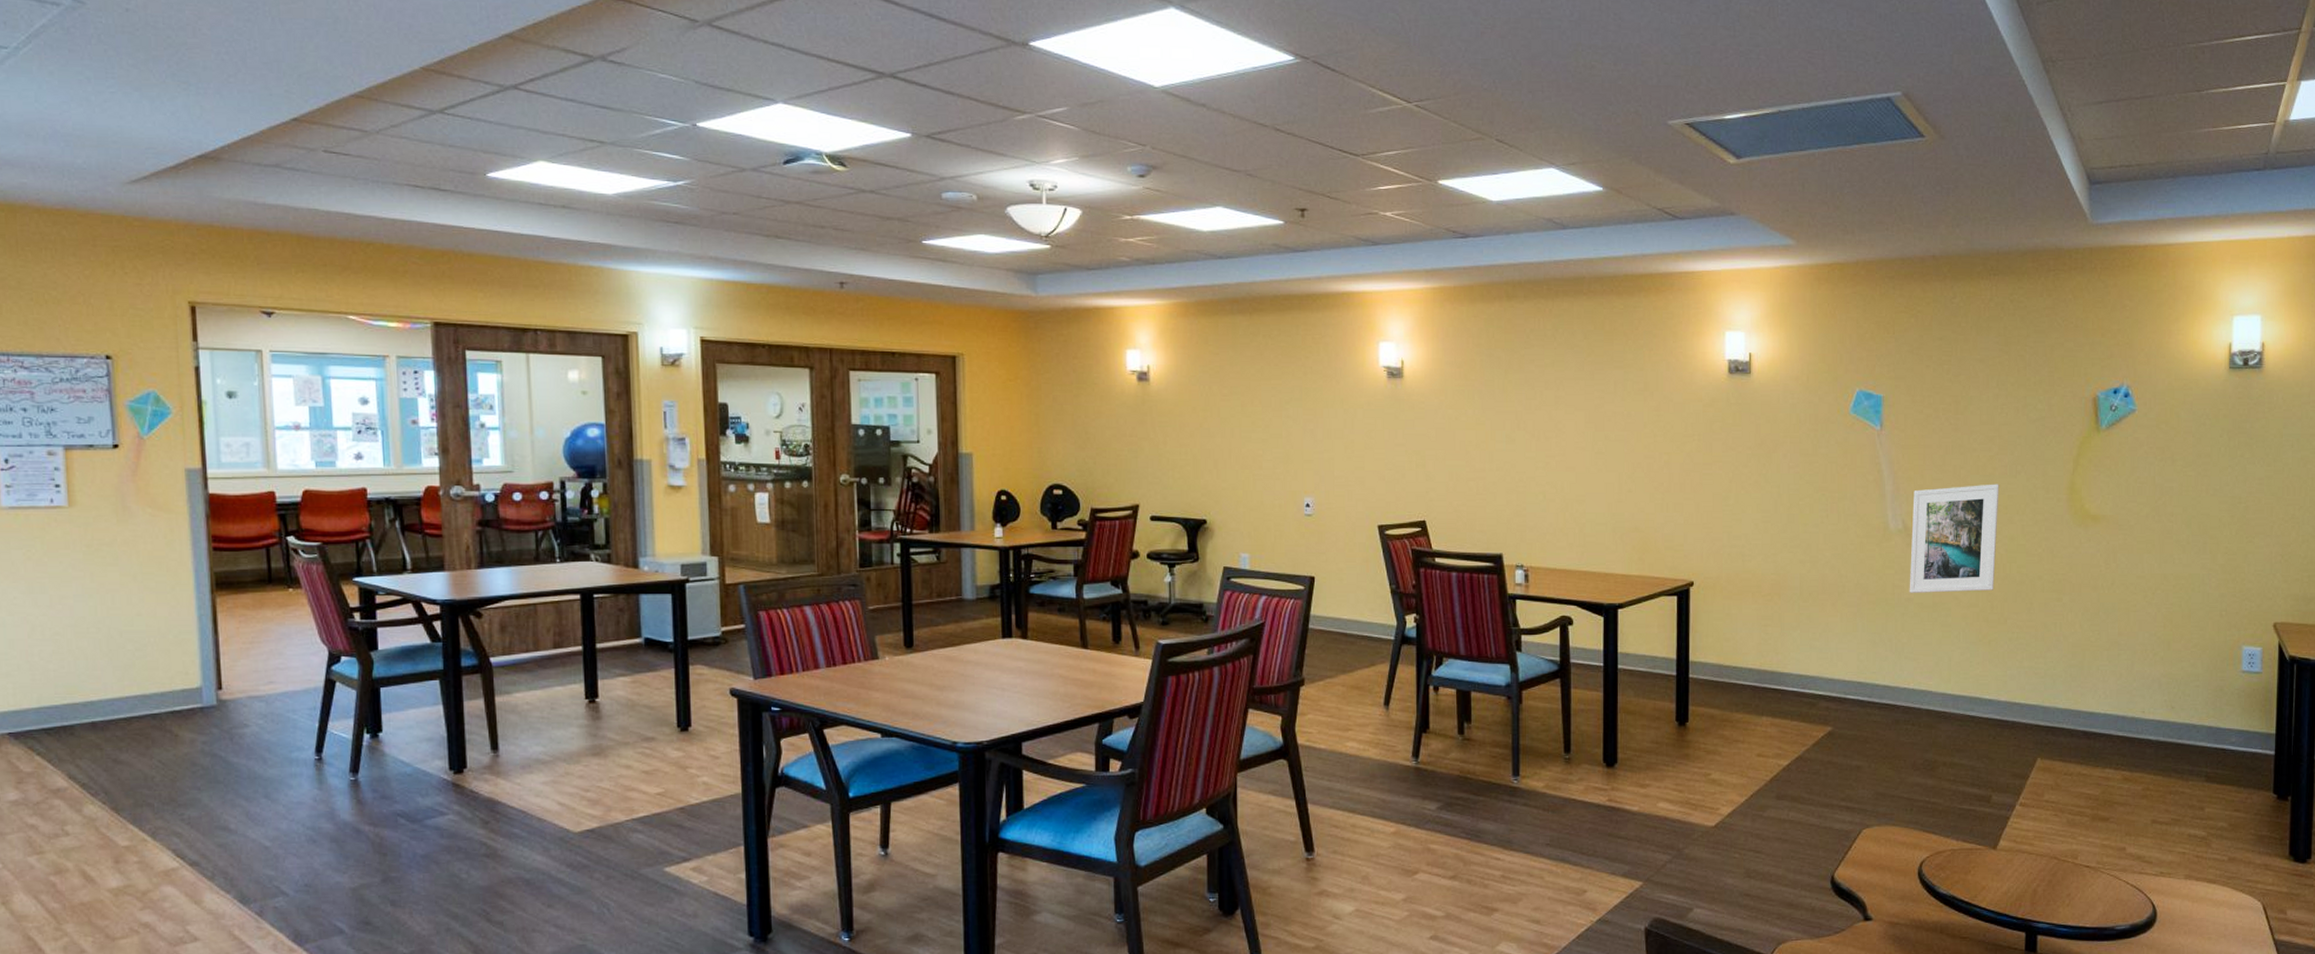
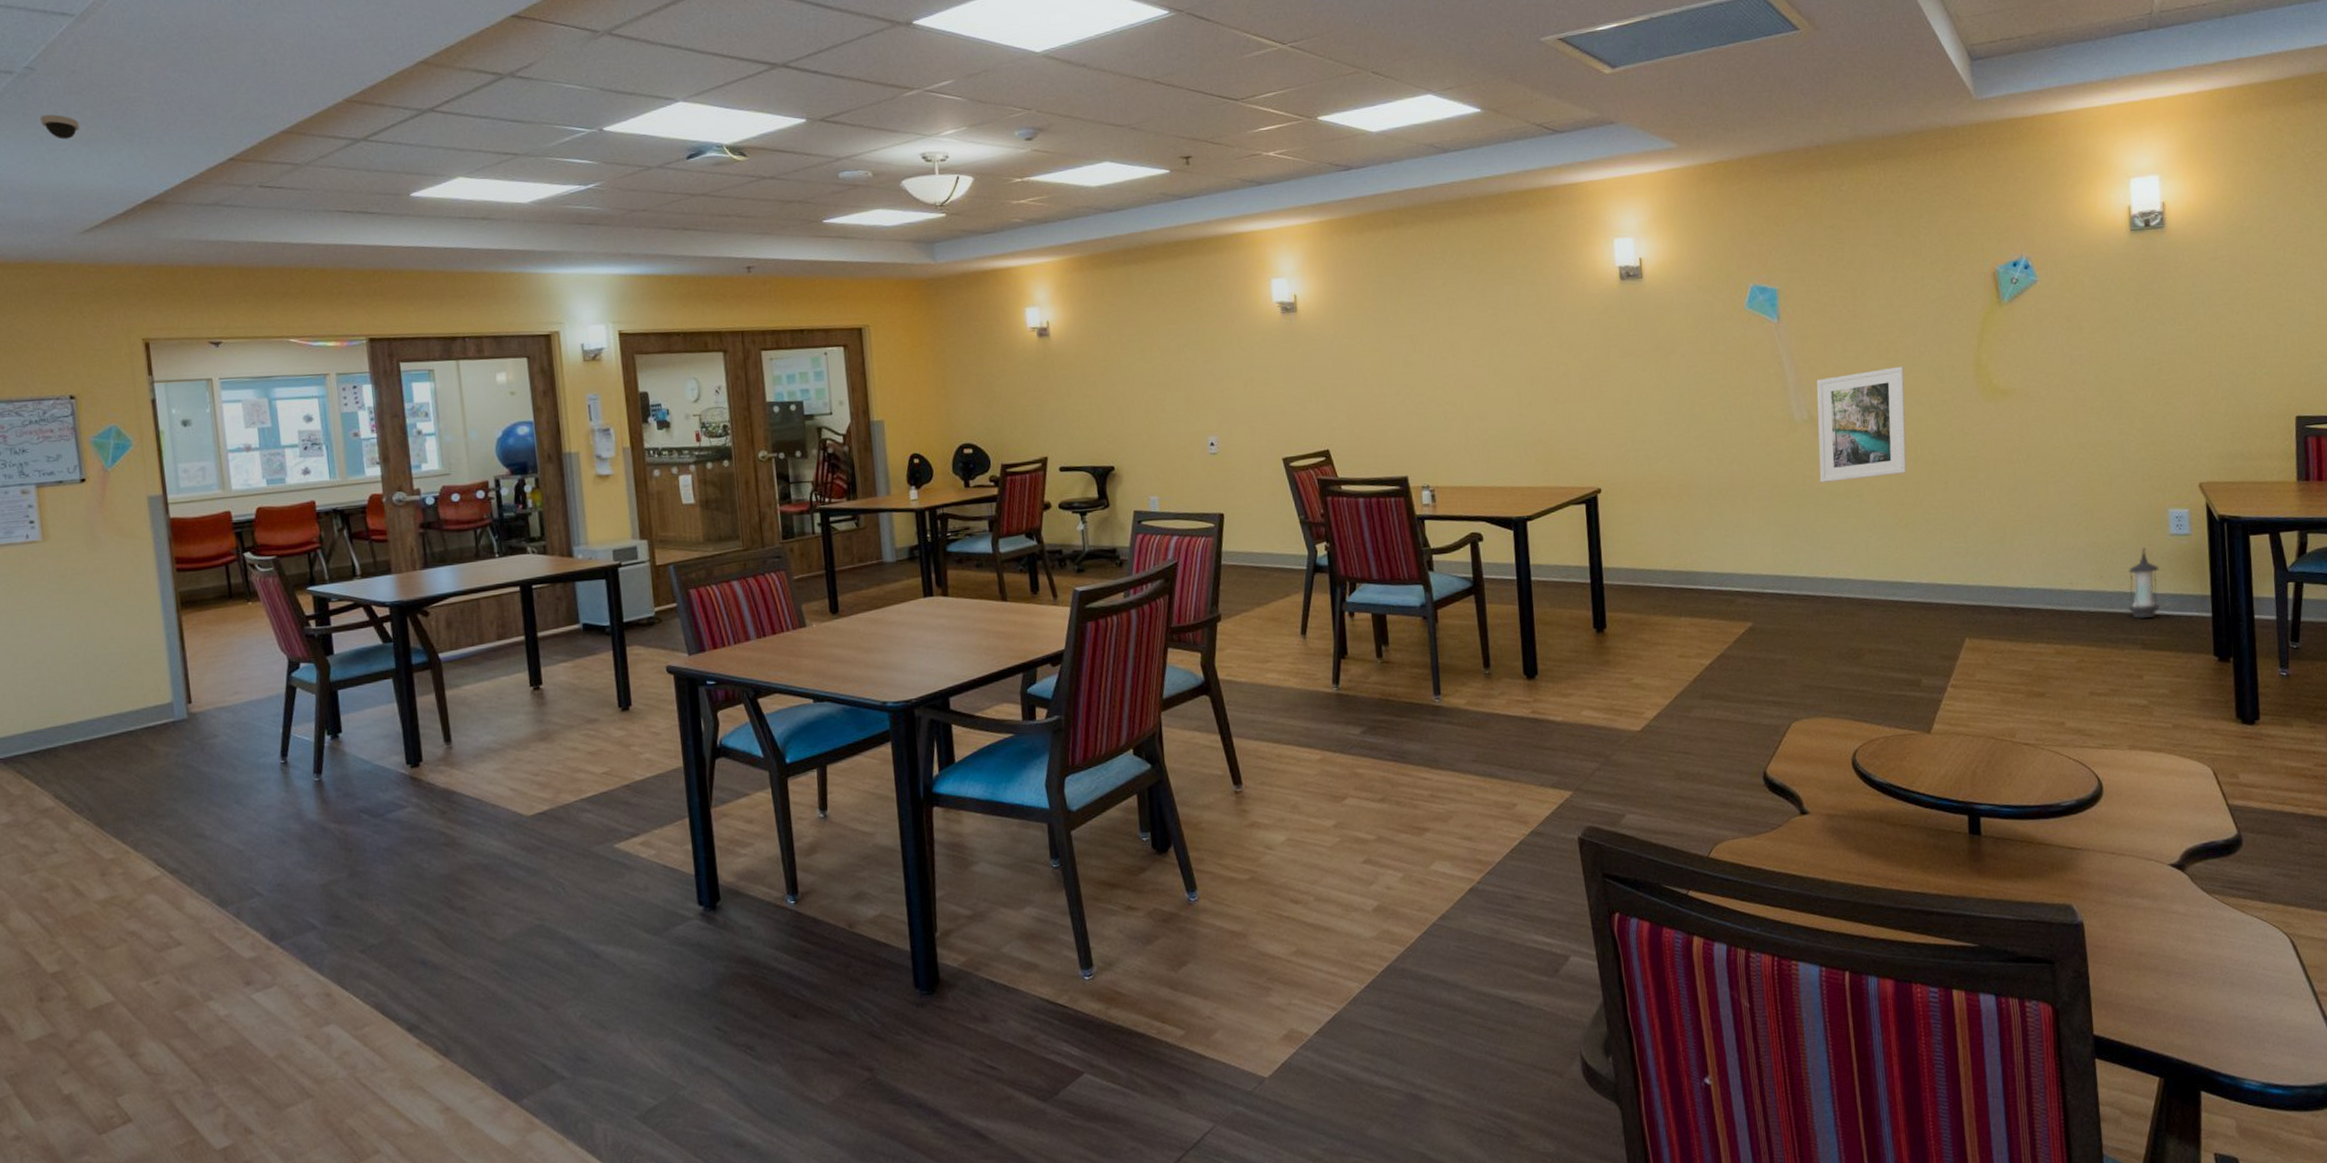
dome security camera: none [88,52,131,82] -> present [40,114,80,140]
lantern: none [2195,682,2228,751] -> present [2128,547,2160,619]

